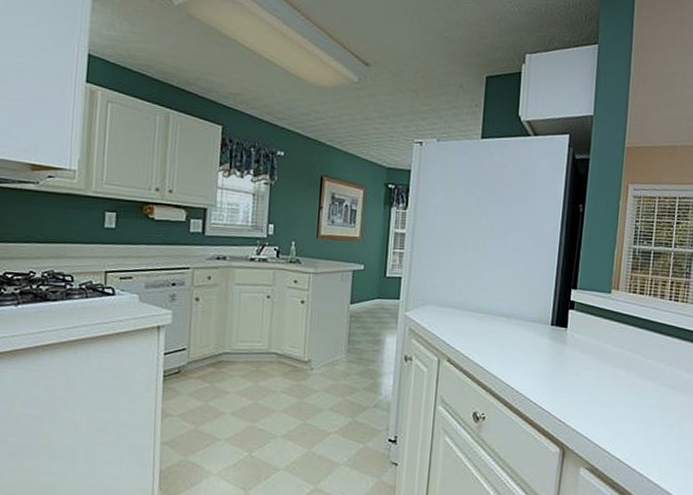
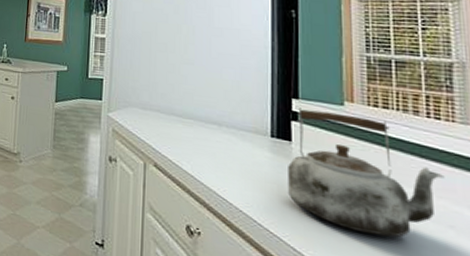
kettle: none [560,297,674,401] -> present [288,107,445,238]

